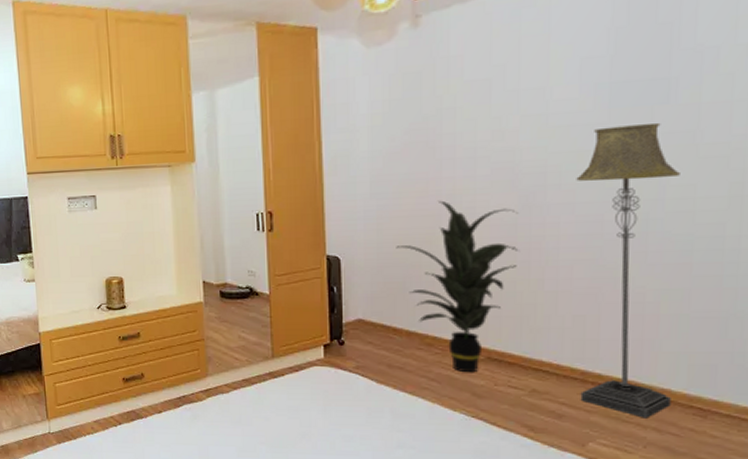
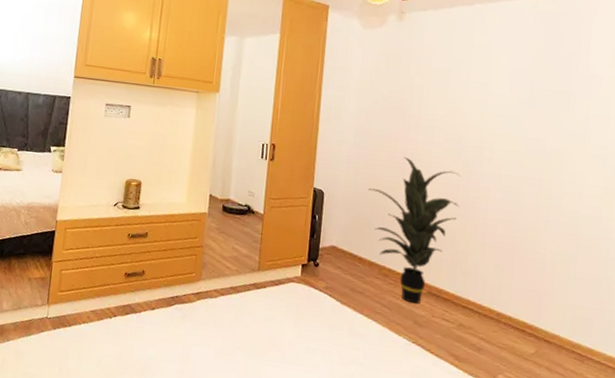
floor lamp: present [576,123,680,418] -> none [495,120,574,358]

